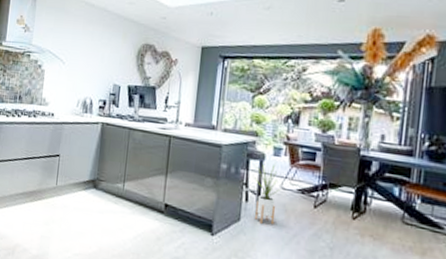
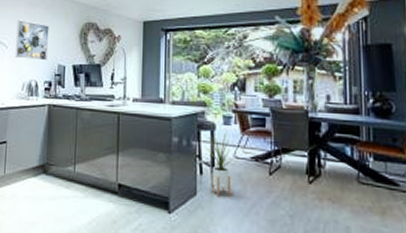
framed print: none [71,36,107,79] -> present [15,20,49,61]

